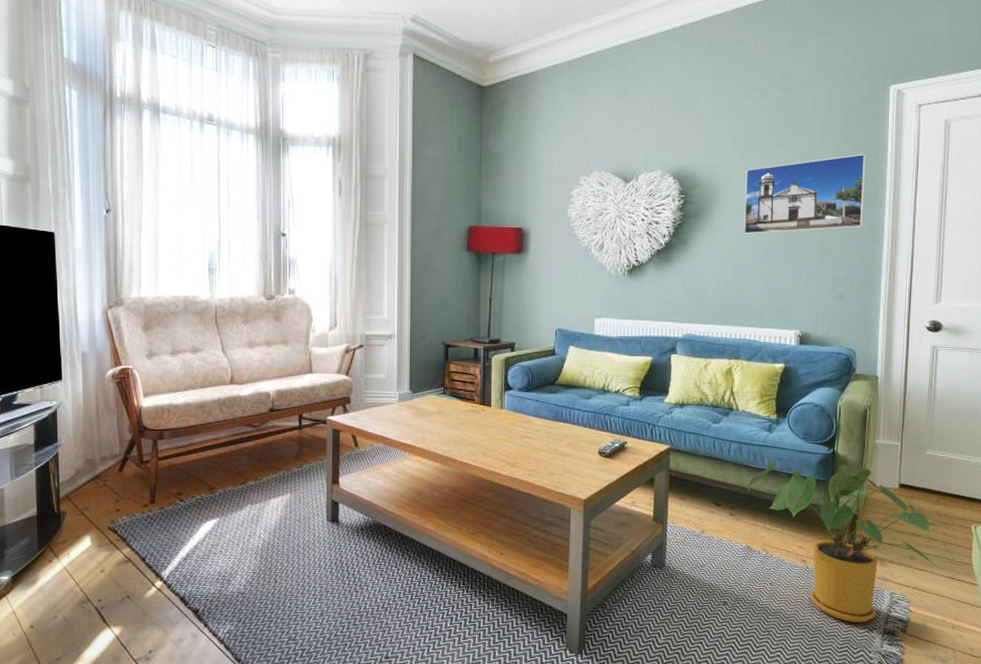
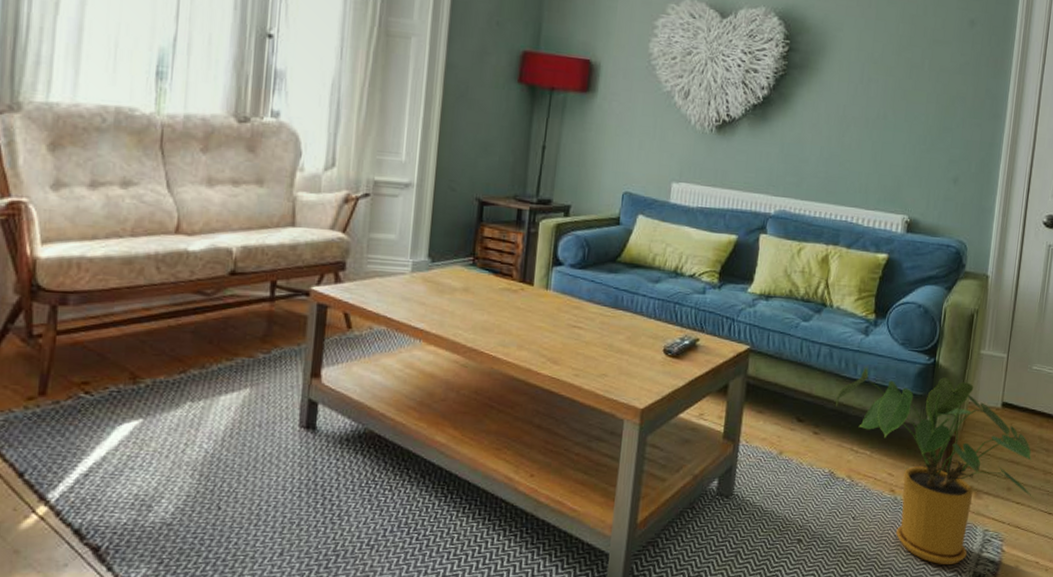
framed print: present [744,153,866,235] -> none [854,14,994,101]

